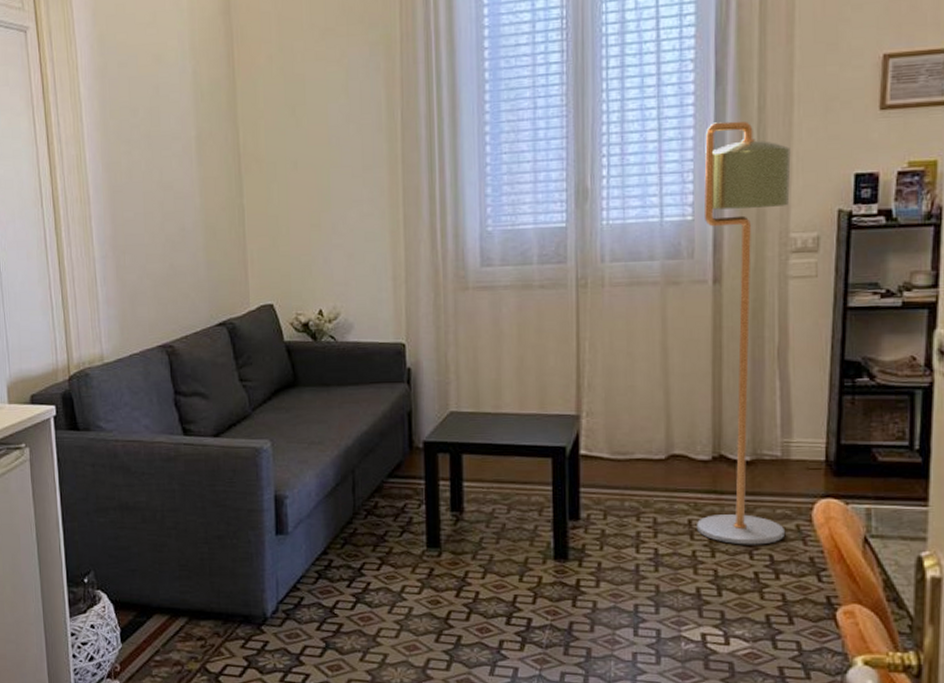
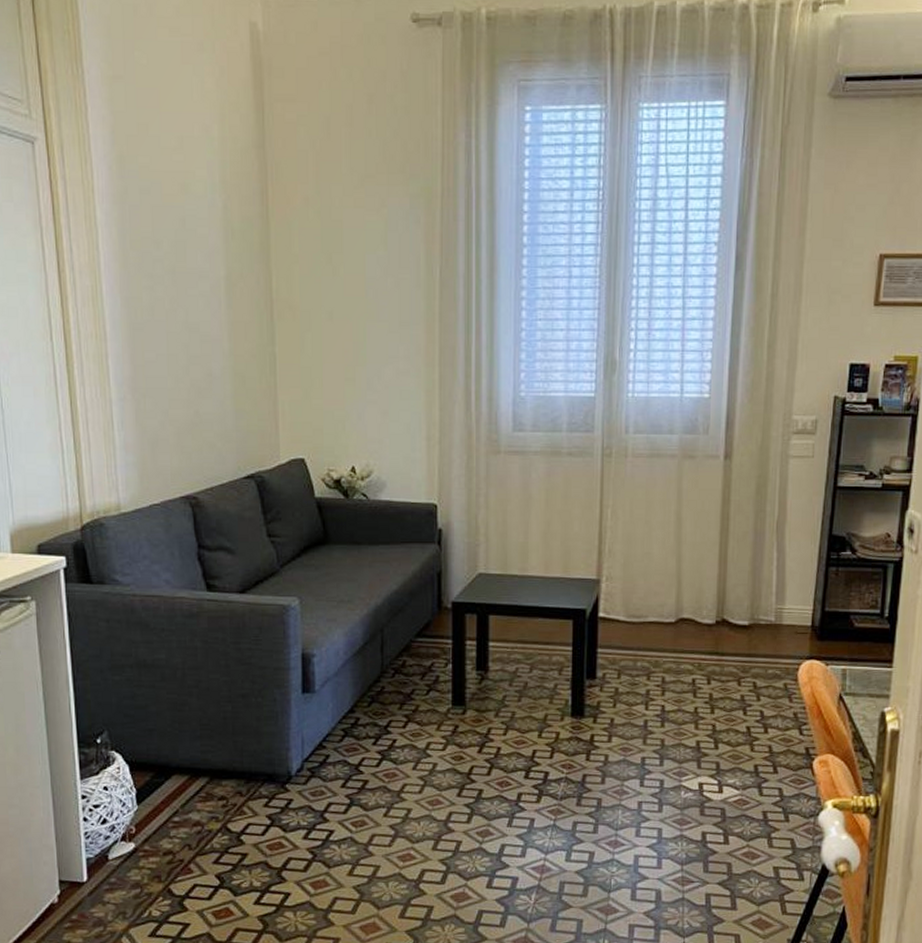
floor lamp: present [697,121,791,545] -> none [700,305,797,702]

